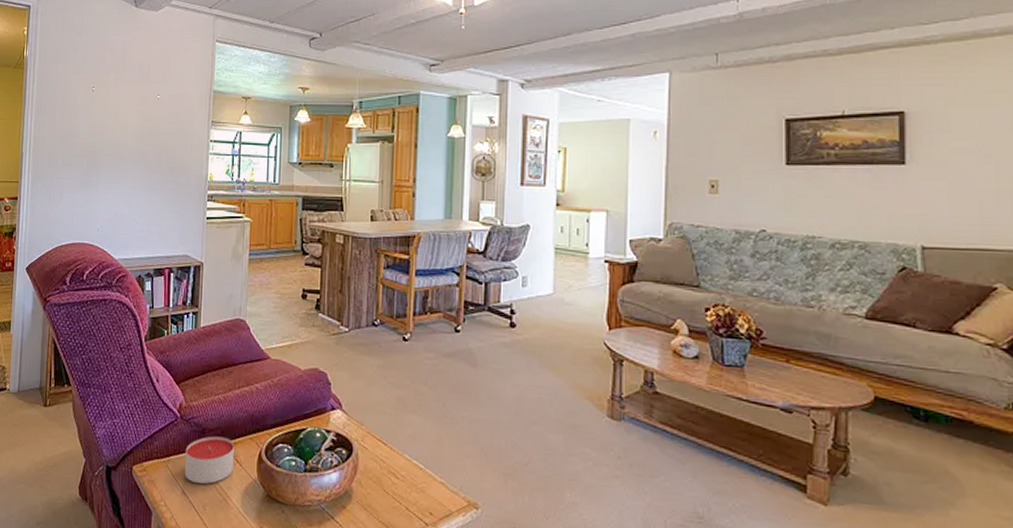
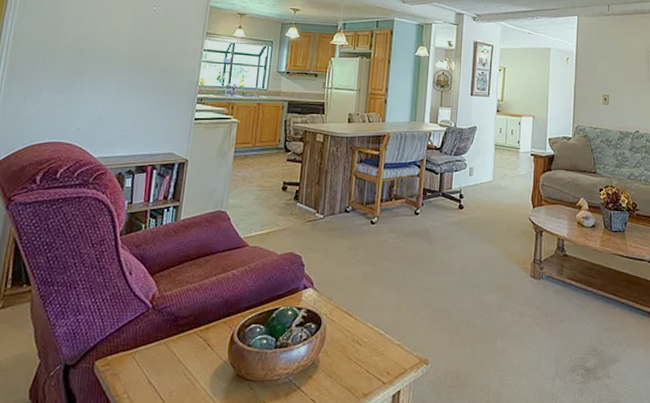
candle: present [184,436,234,484] -> none [152,323,207,371]

